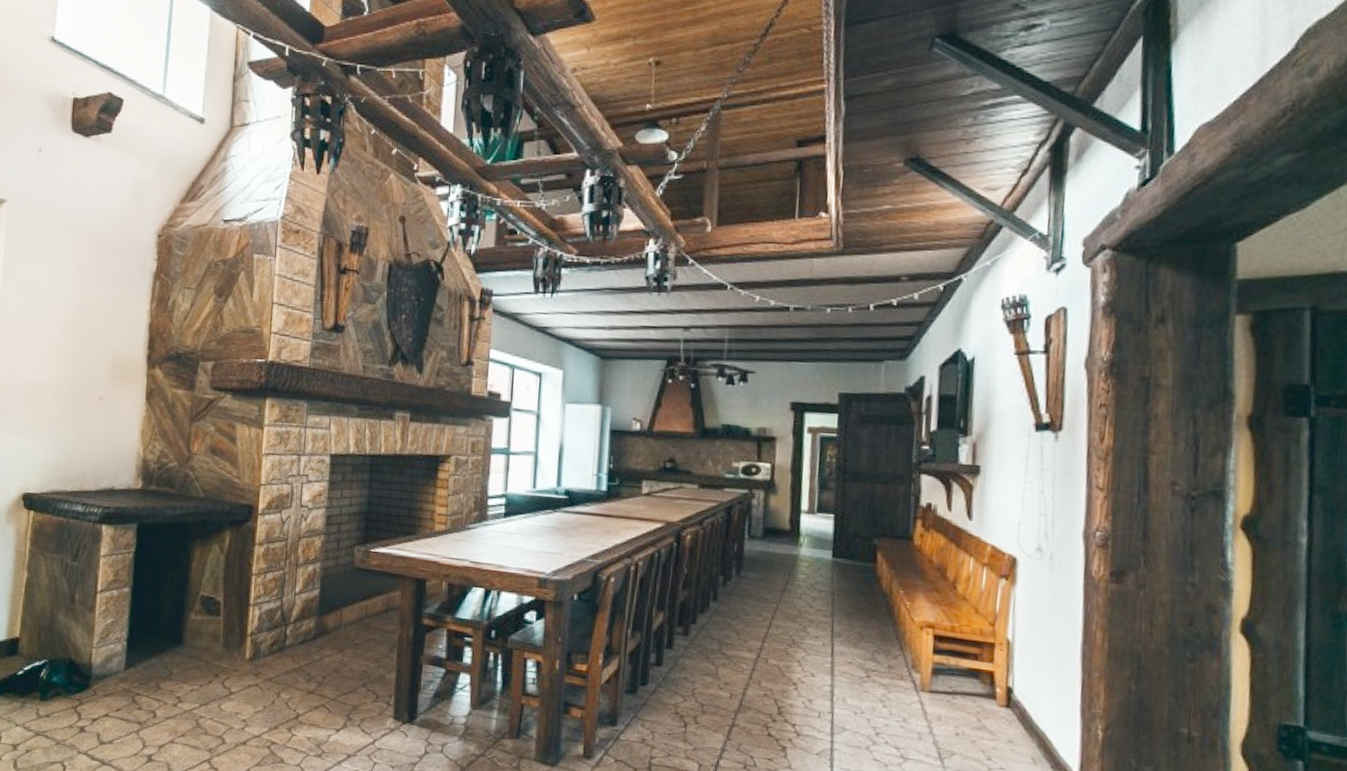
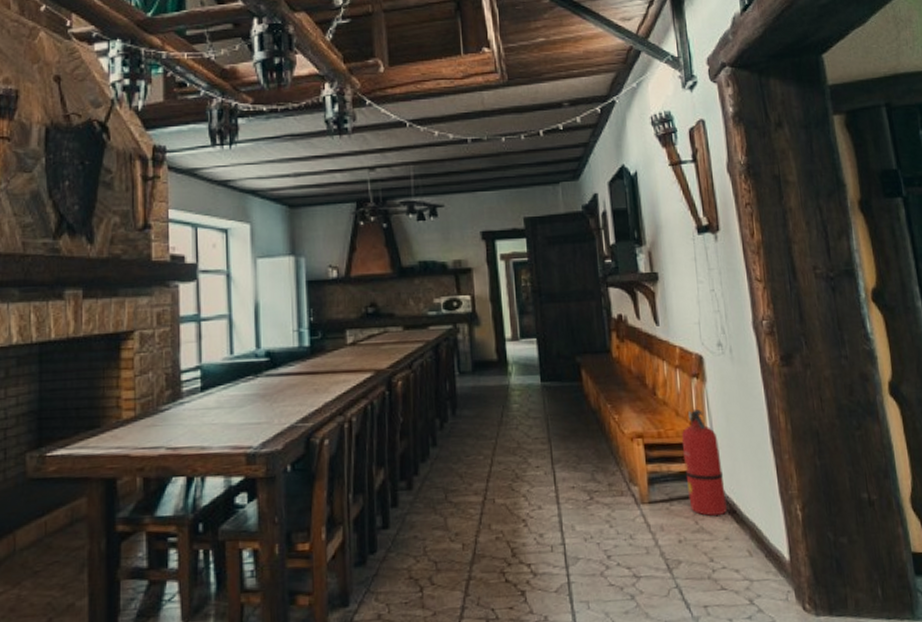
fire extinguisher: none [974,610,1019,718] -> present [682,409,727,516]

